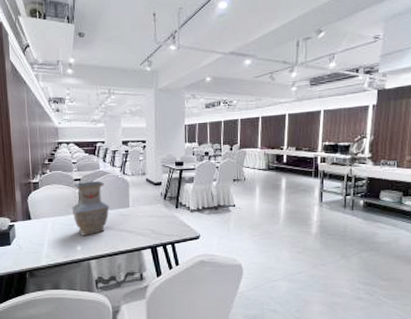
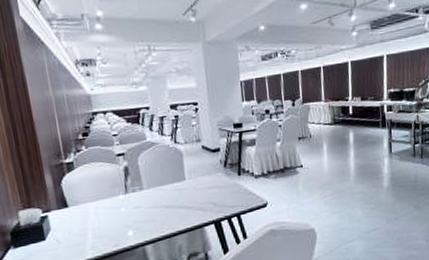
vase: present [71,180,110,236] -> none [116,153,163,219]

